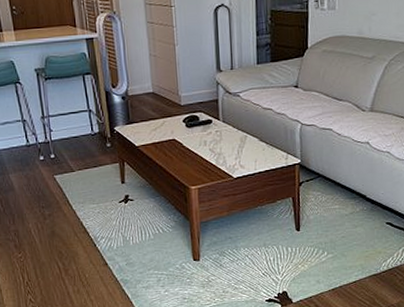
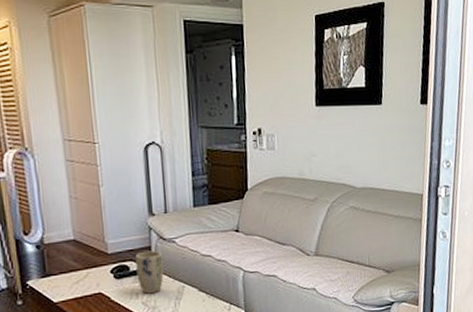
plant pot: none [204,103,229,142] -> present [135,250,164,294]

